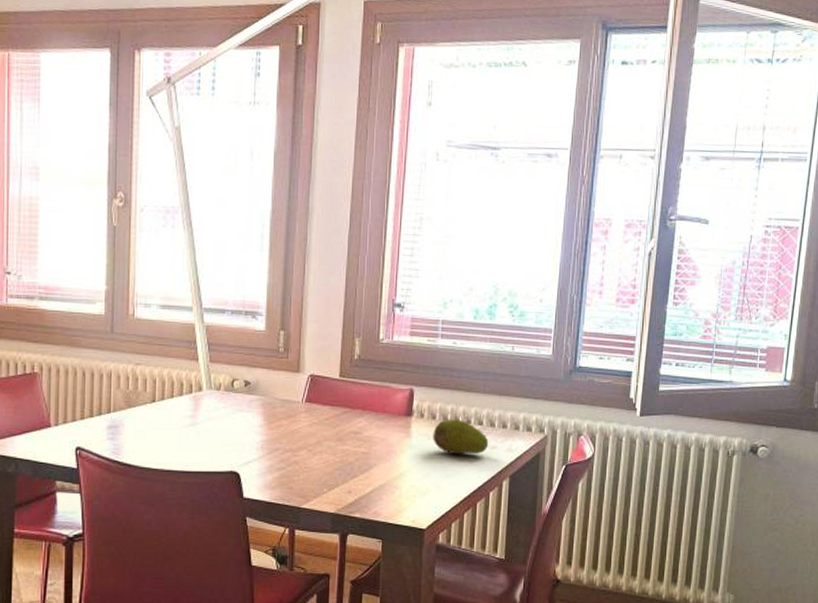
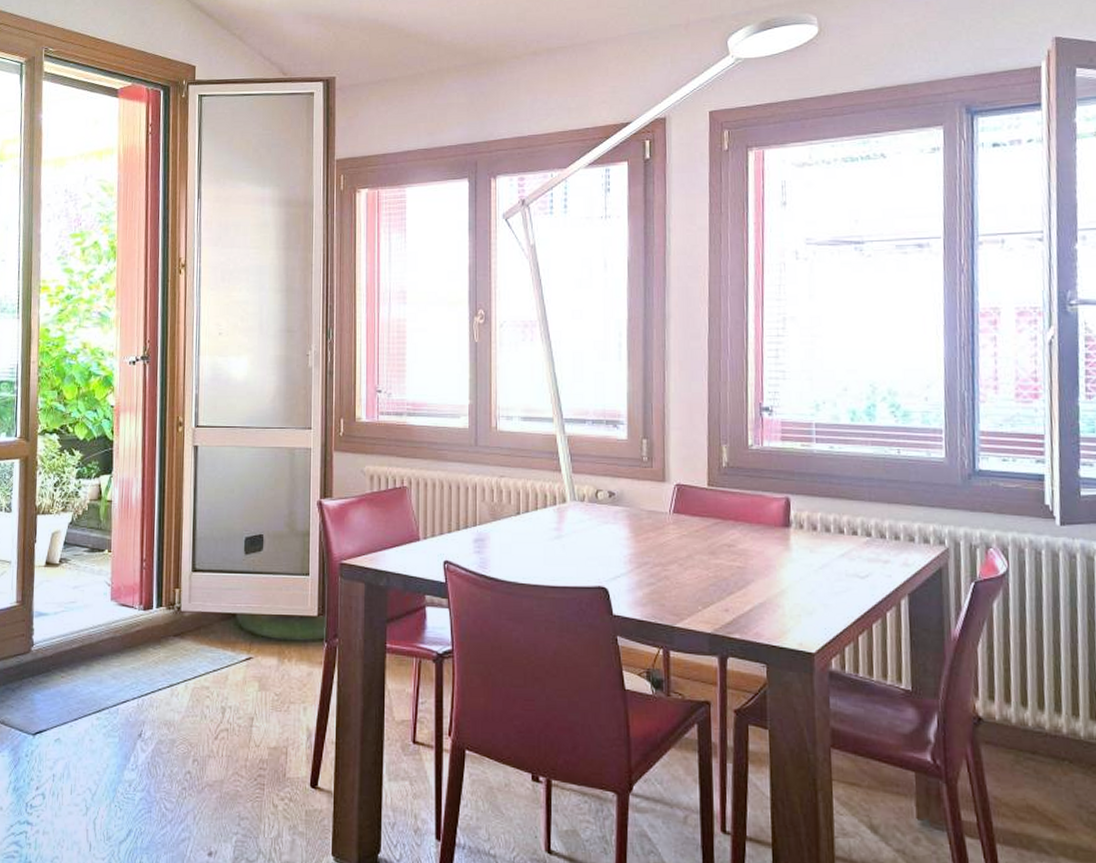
fruit: present [433,419,489,455] -> none [815,530,881,570]

